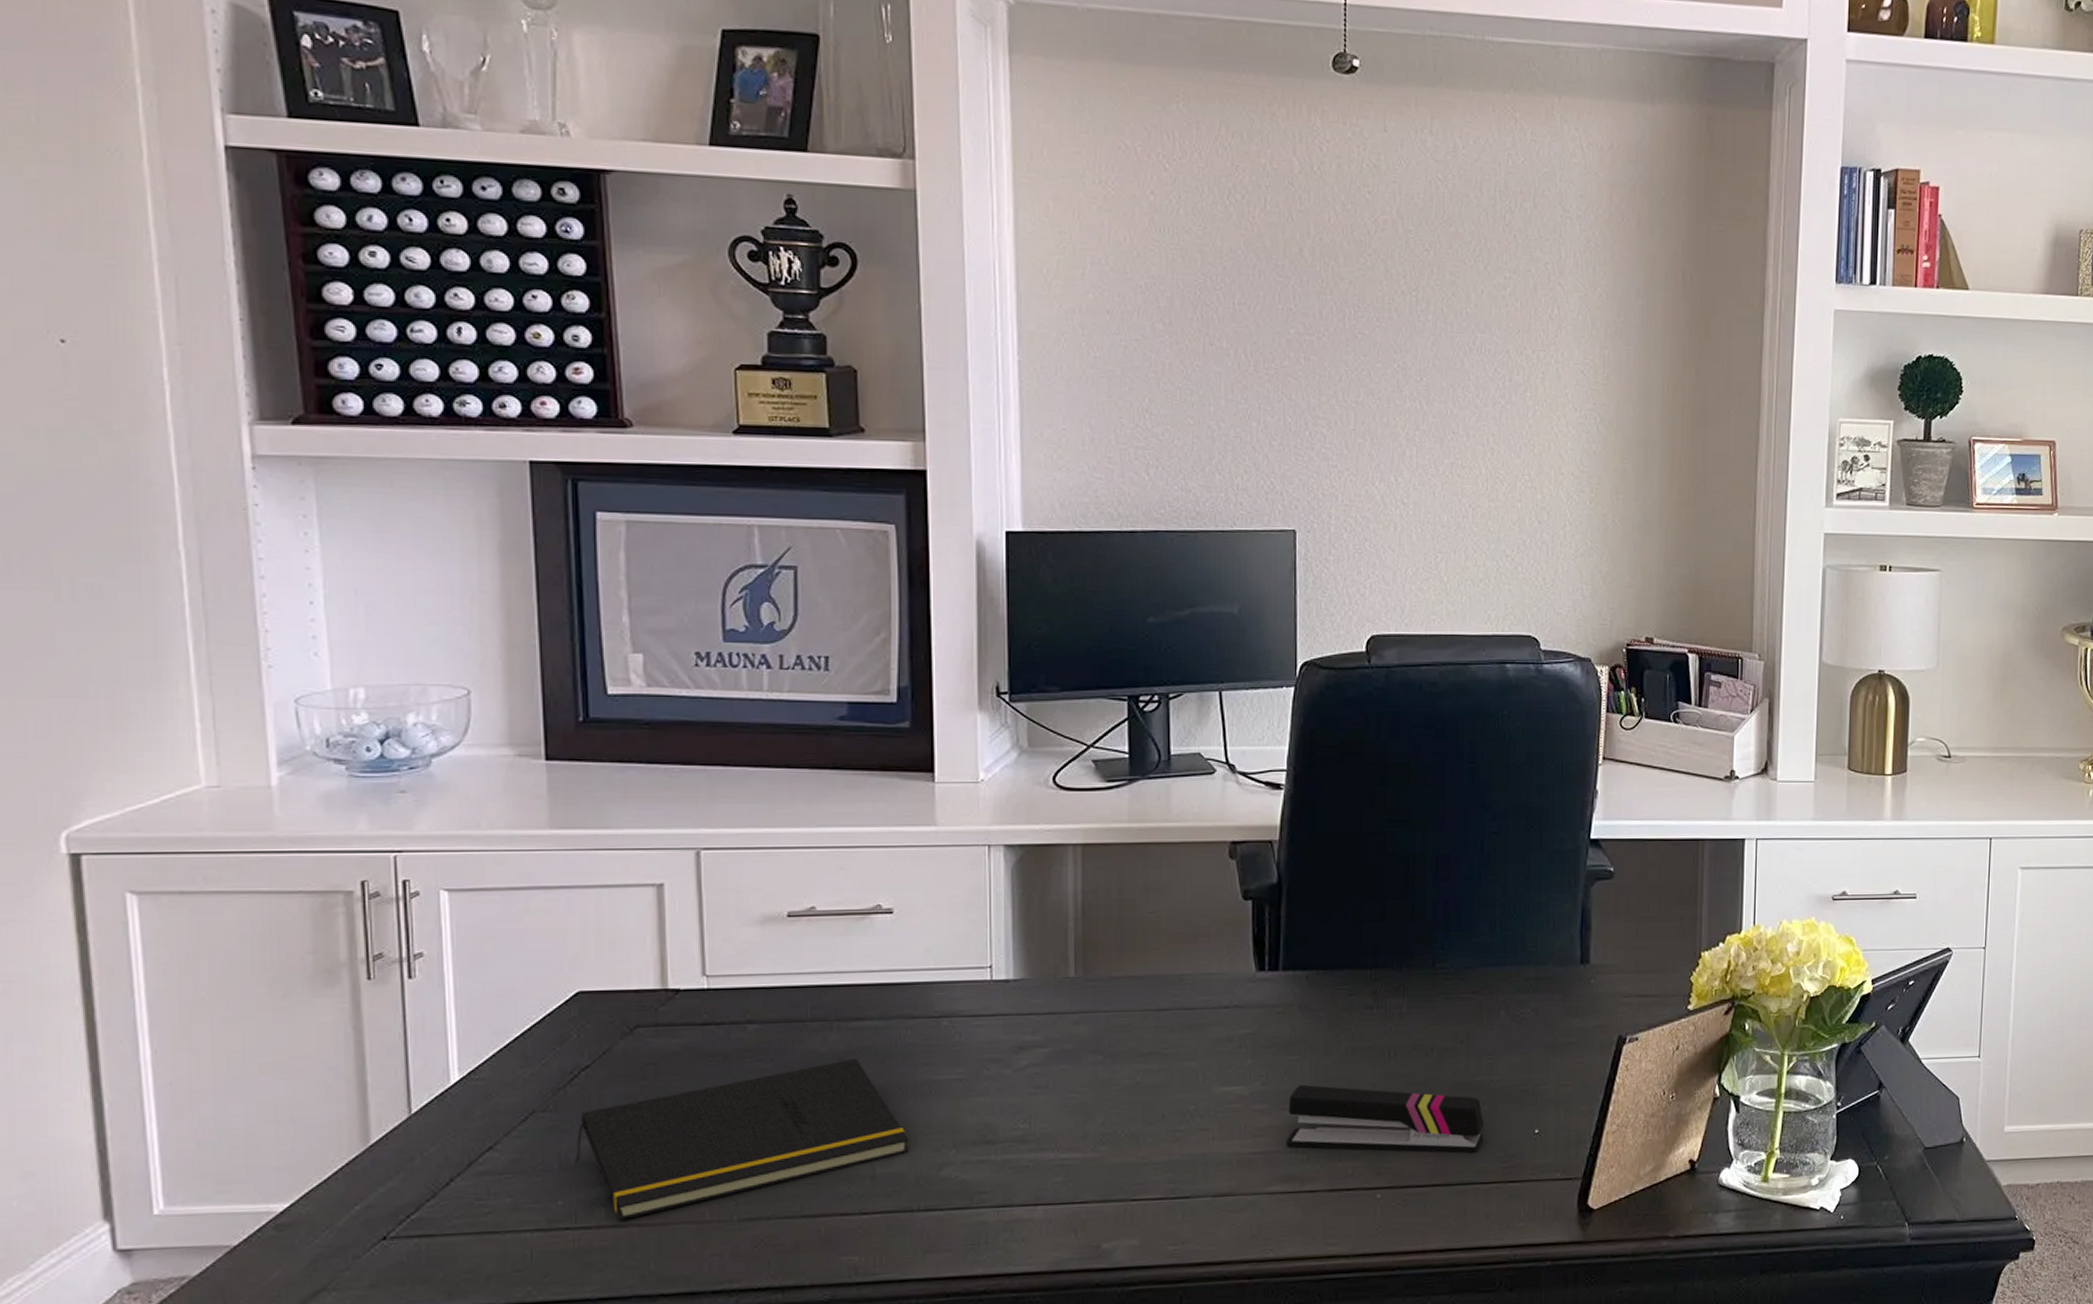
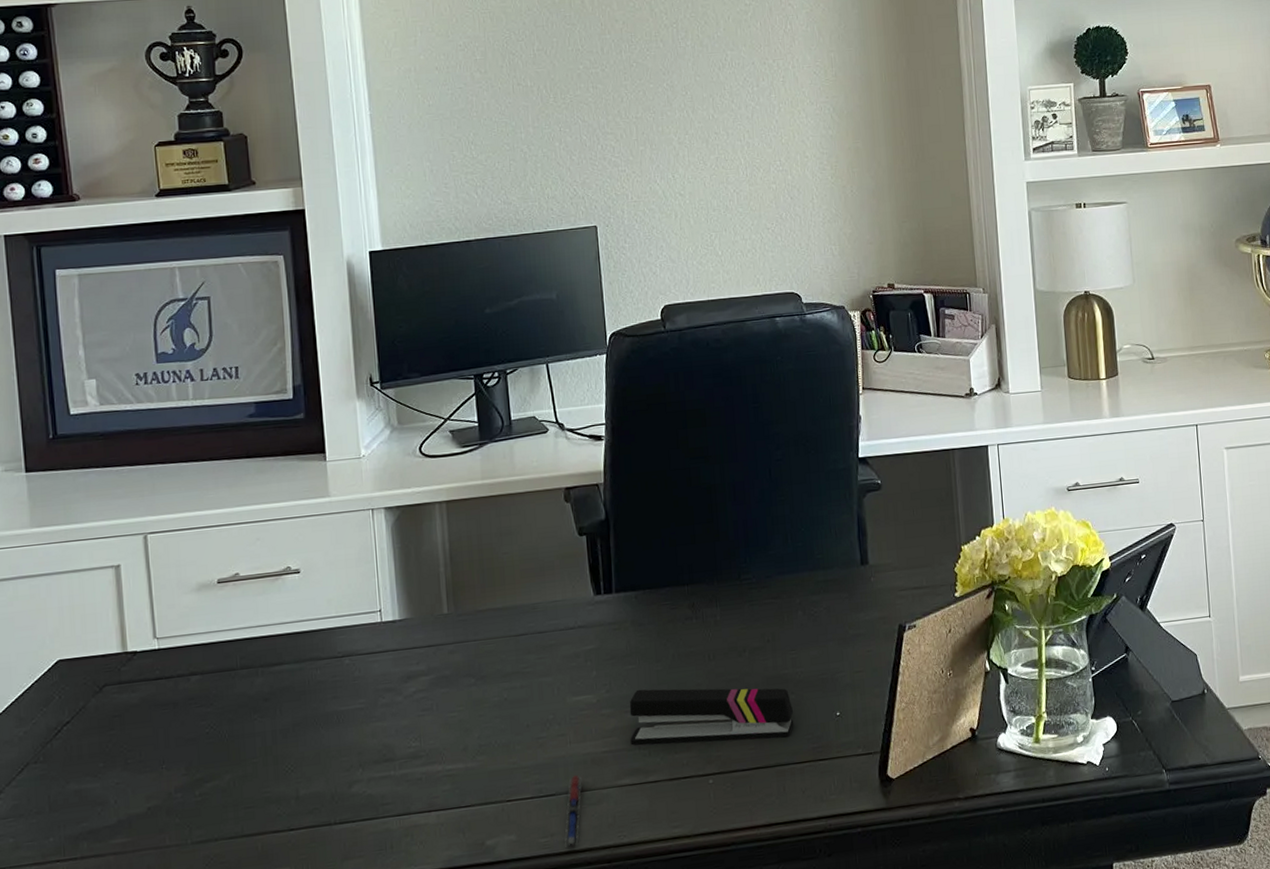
notepad: present [575,1058,908,1220] -> none [62,697,324,850]
pen: none [1196,1176,1224,1258] -> present [564,774,582,847]

